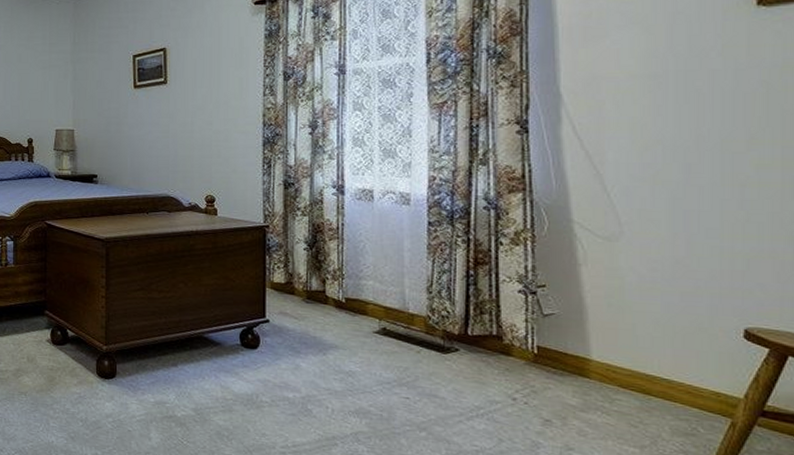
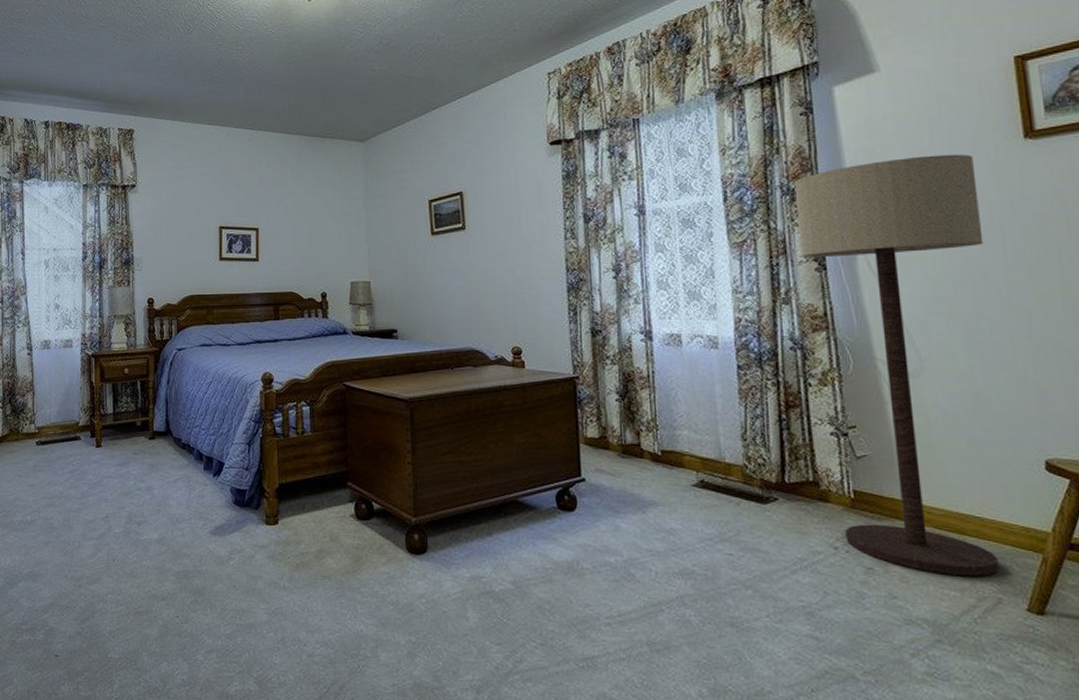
floor lamp: none [501,20,700,436] -> present [794,154,999,577]

